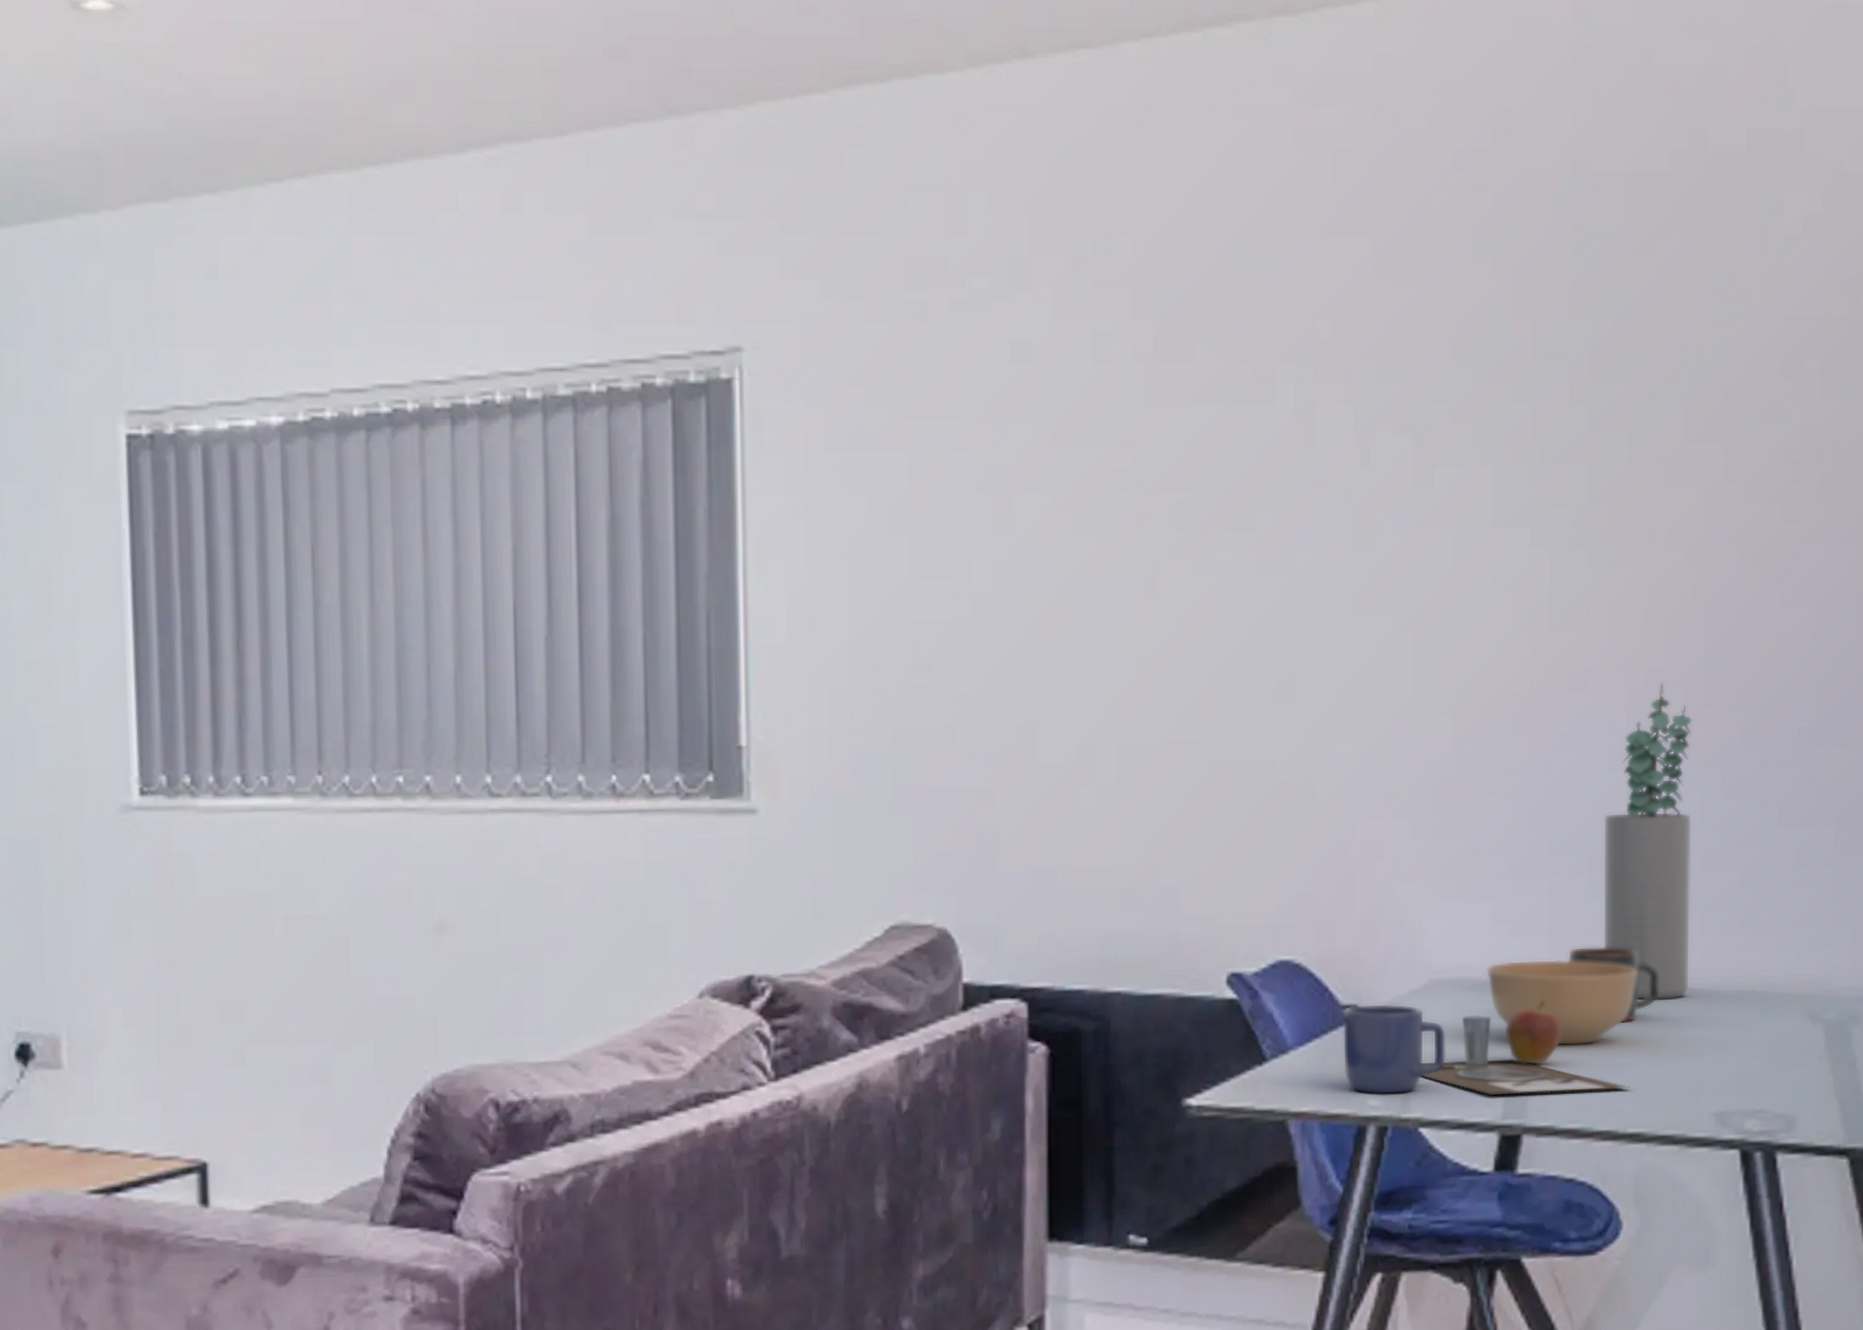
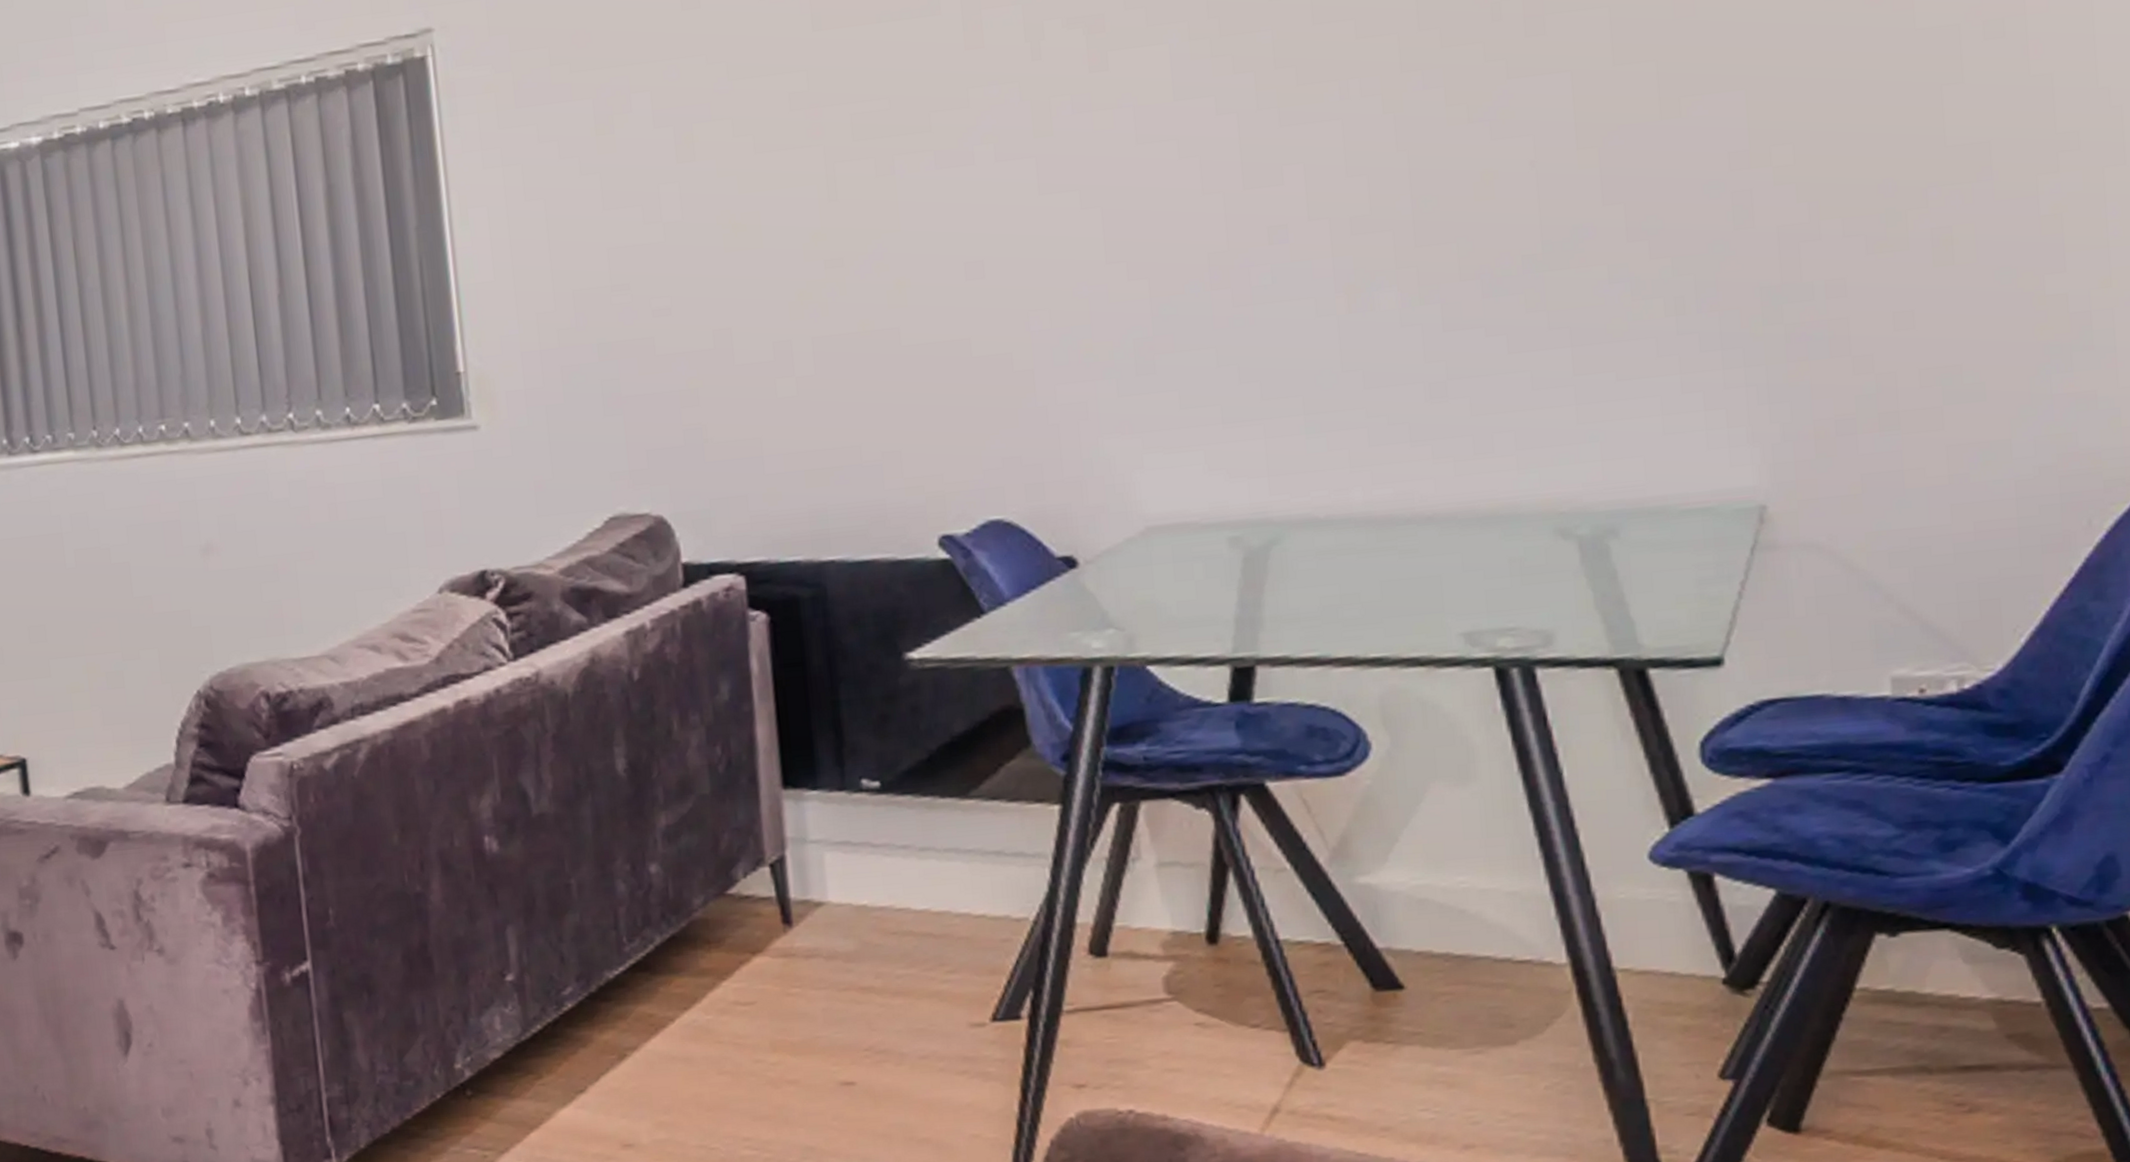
mug: present [1343,1004,1445,1094] -> none [1059,552,1169,637]
place setting: present [1421,1015,1631,1094] -> none [1143,556,1368,630]
bowl: present [1487,959,1637,1045] -> none [1204,497,1366,579]
fruit: present [1504,1000,1562,1065] -> none [1228,538,1290,600]
mug: present [1566,945,1659,1023] -> none [1287,482,1391,553]
vase: present [1602,683,1693,999] -> none [1317,228,1424,530]

